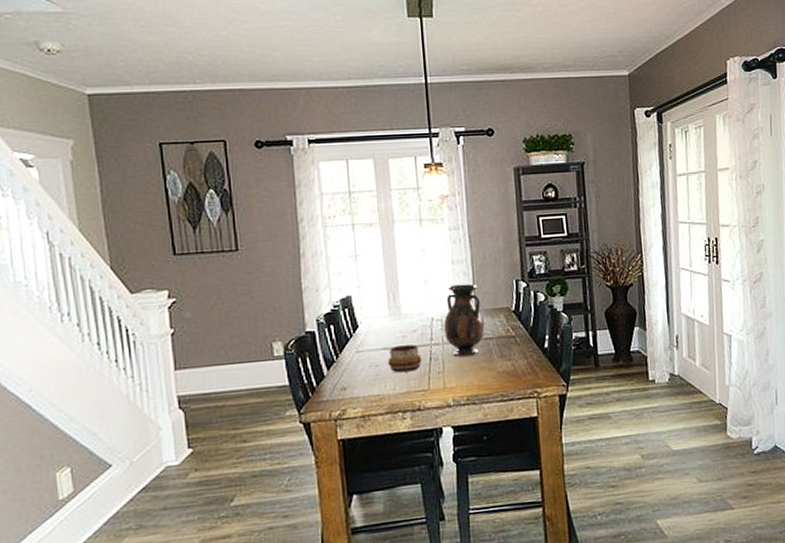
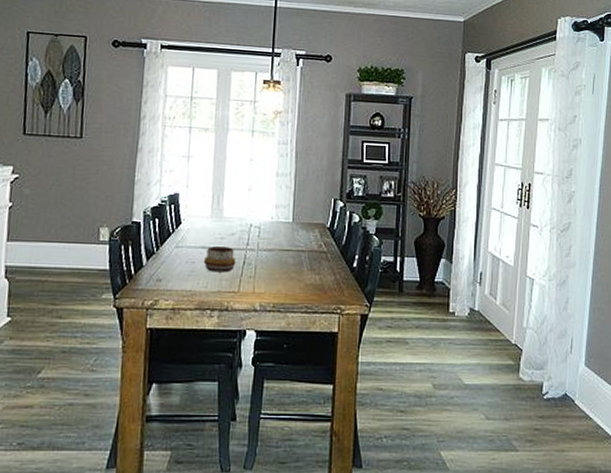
vase: present [443,283,486,357] -> none [260,195,300,265]

